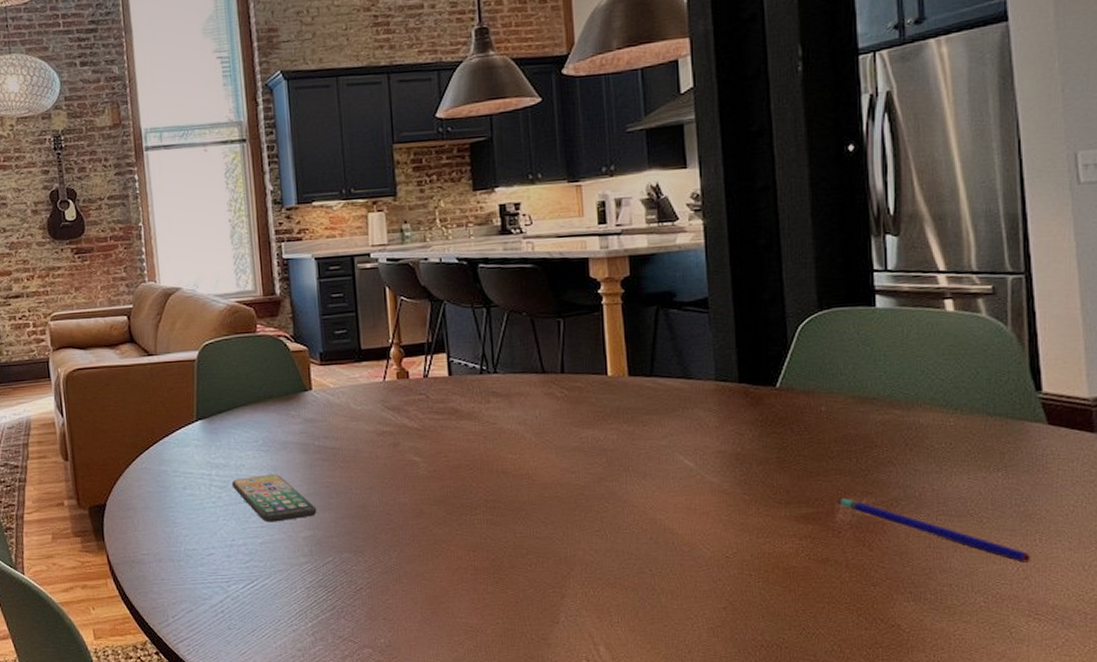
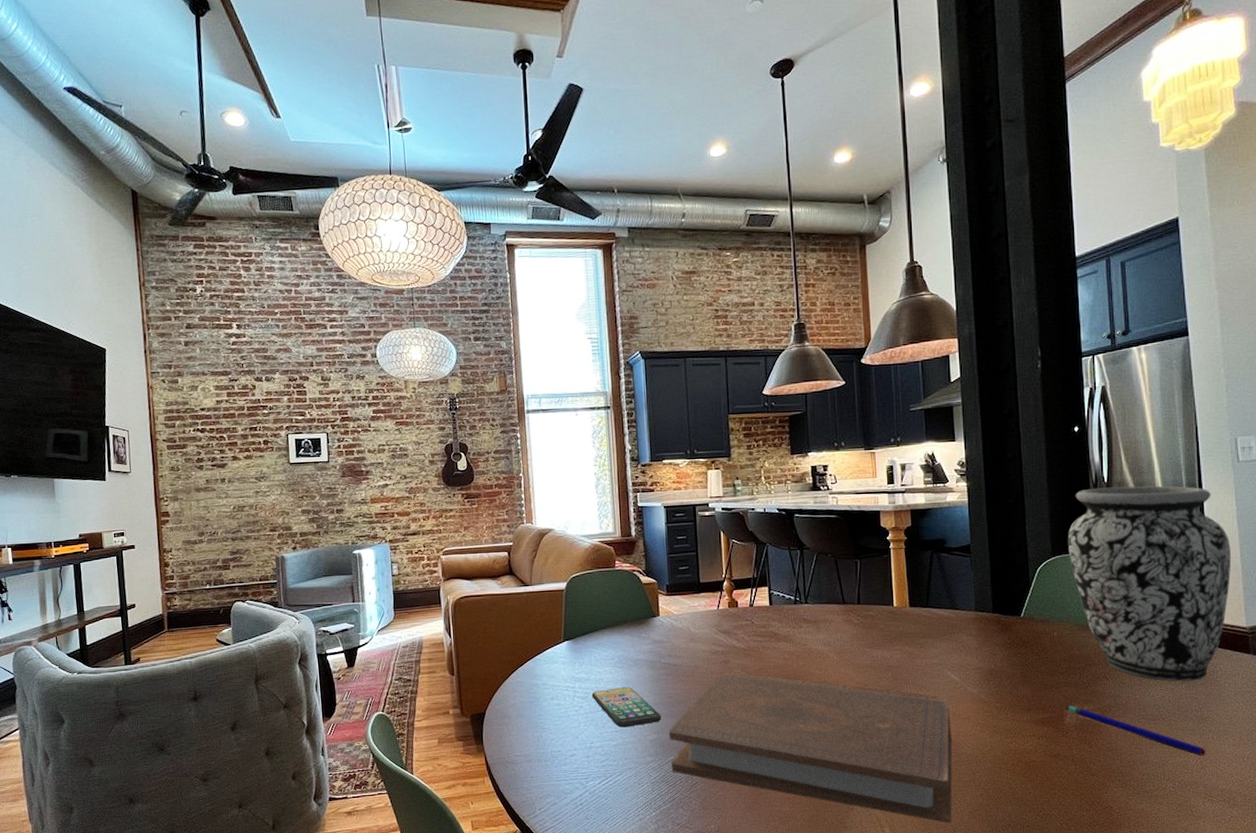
book: none [327,455,687,641] -> present [669,671,952,822]
vase: none [840,217,1067,468] -> present [1068,485,1231,682]

